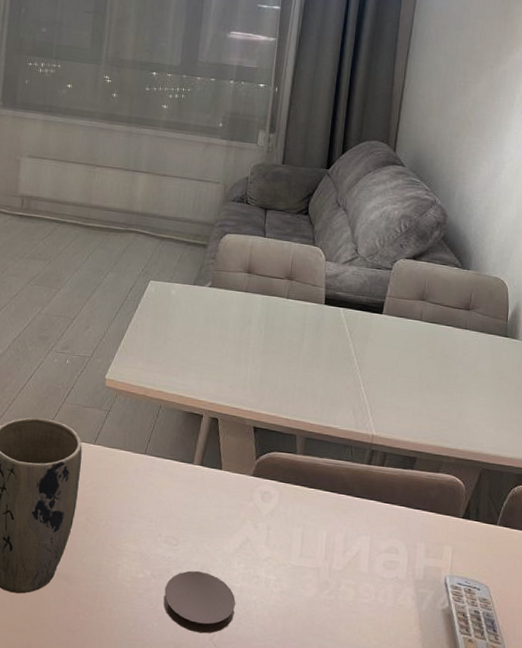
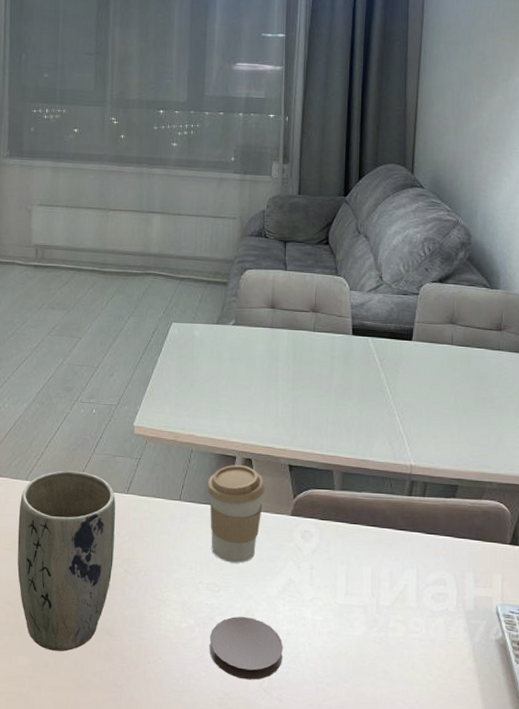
coffee cup: none [173,423,230,519] -> present [207,465,265,563]

